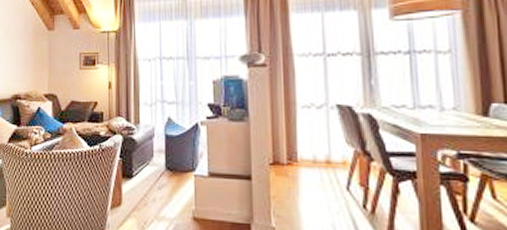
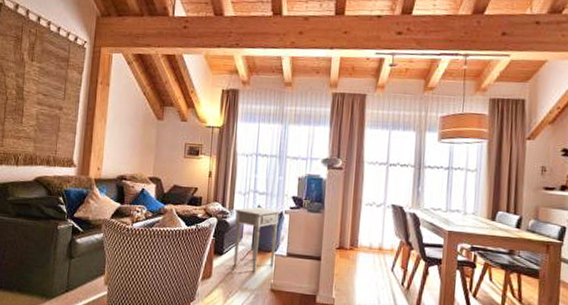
side table: none [141,118,197,197] -> present [233,206,282,272]

